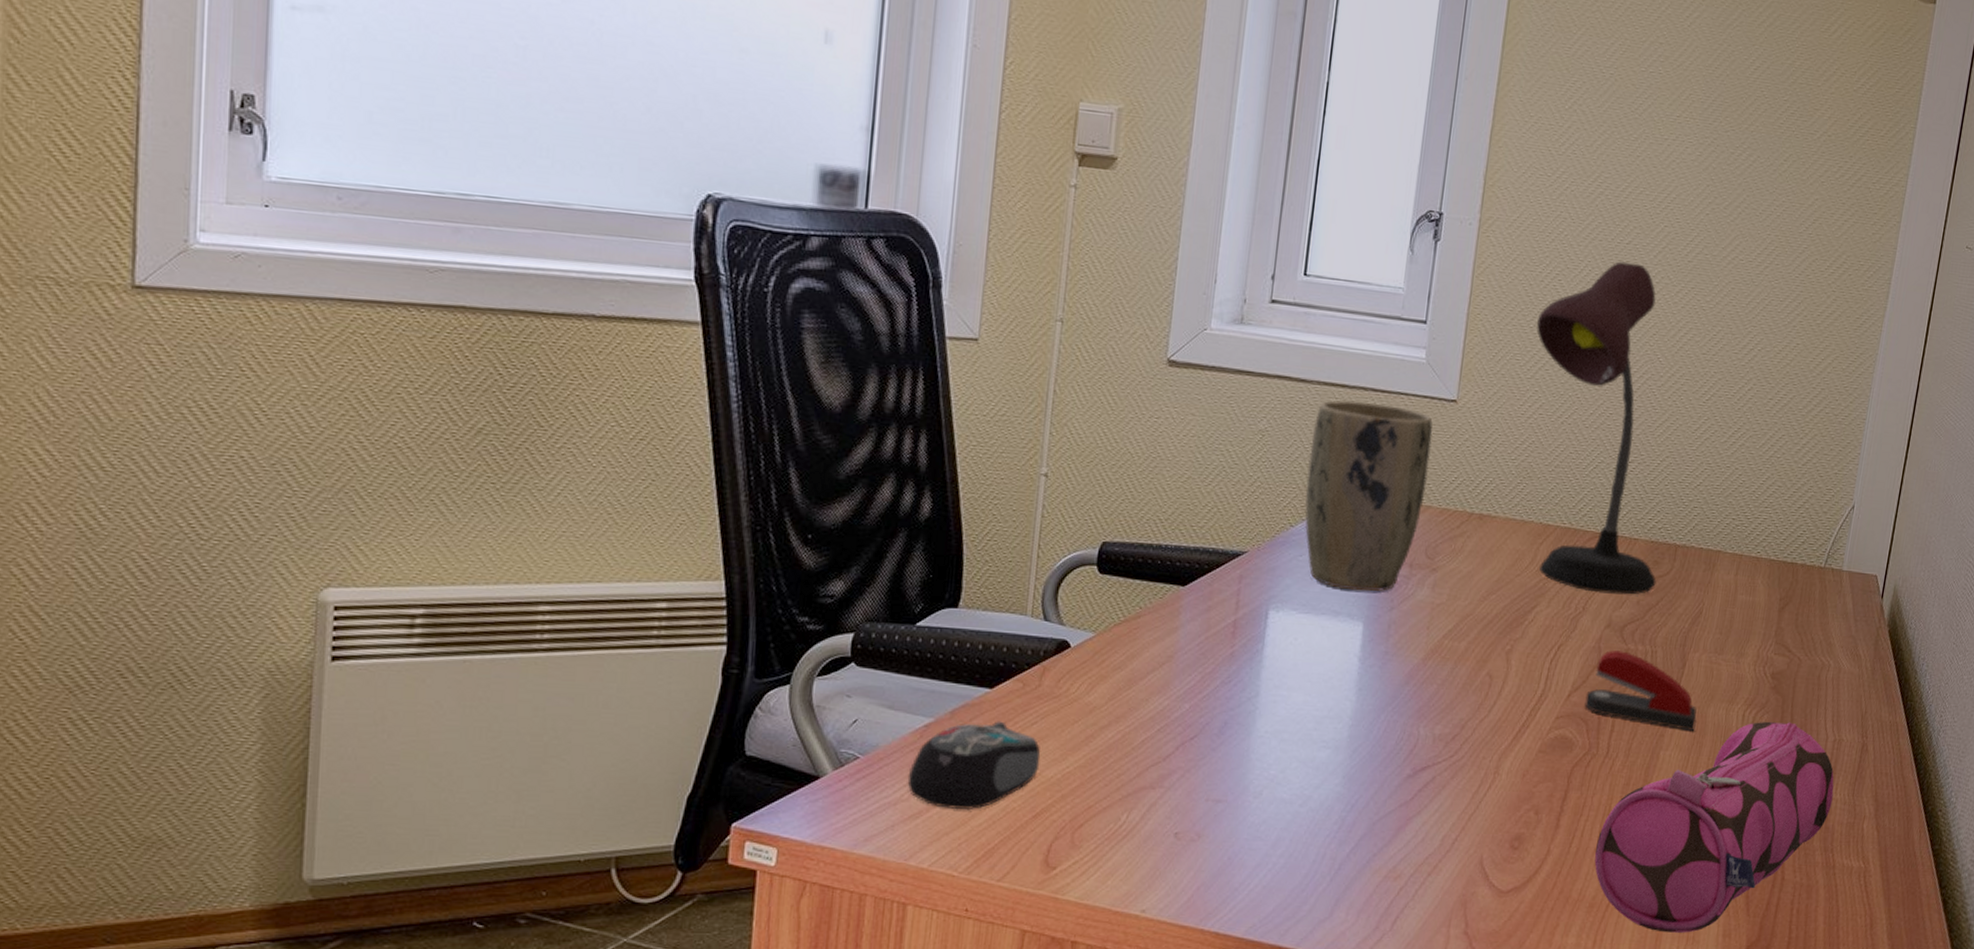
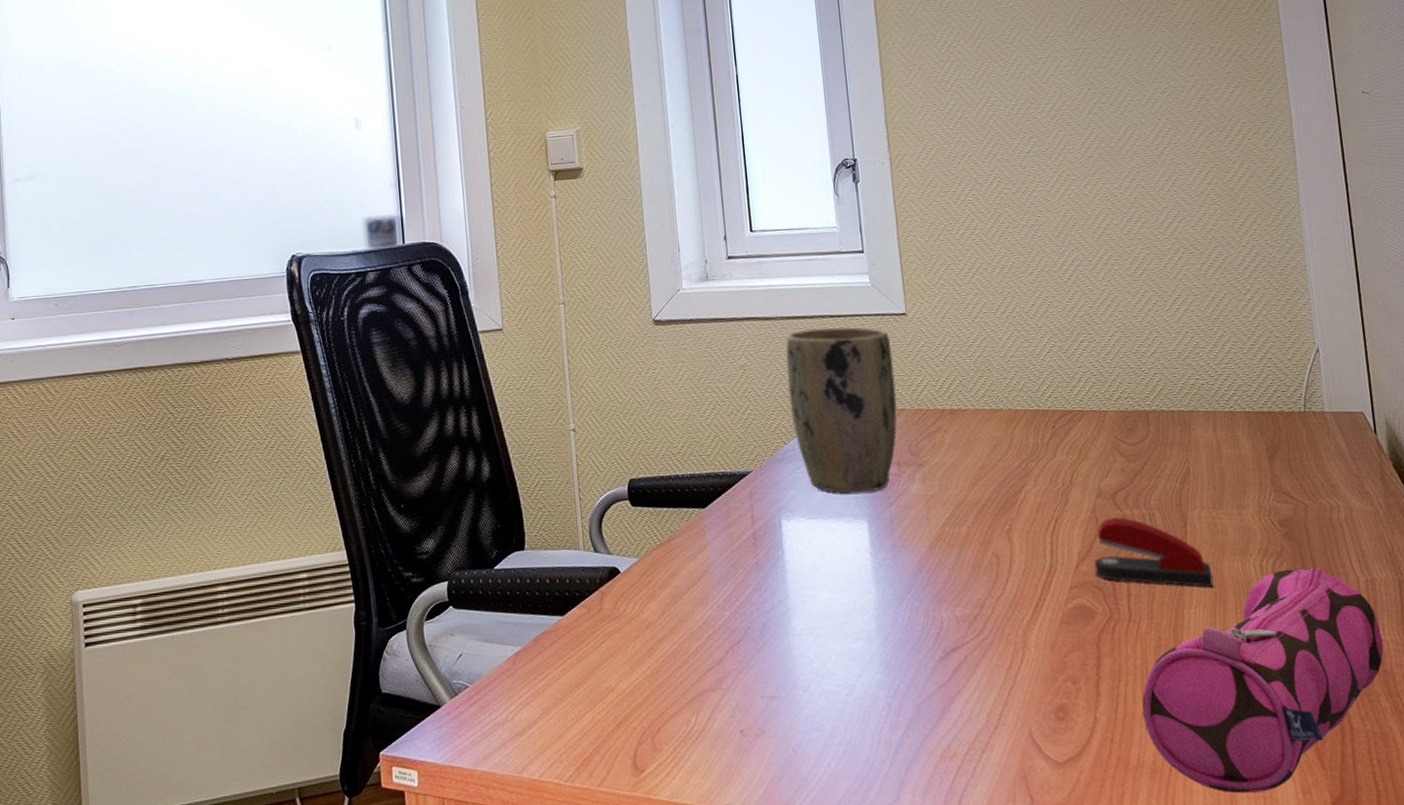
computer mouse: present [907,721,1041,811] -> none [508,643,614,725]
desk lamp: present [1536,261,1657,595] -> none [962,167,1136,466]

